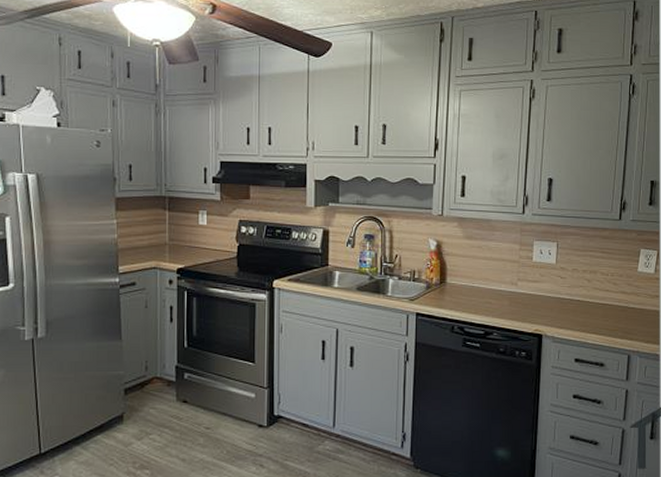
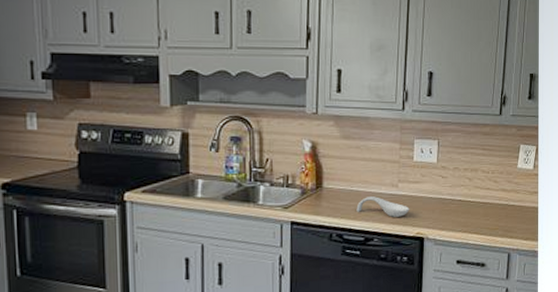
spoon rest: none [477,293,529,313] -> present [356,196,410,217]

